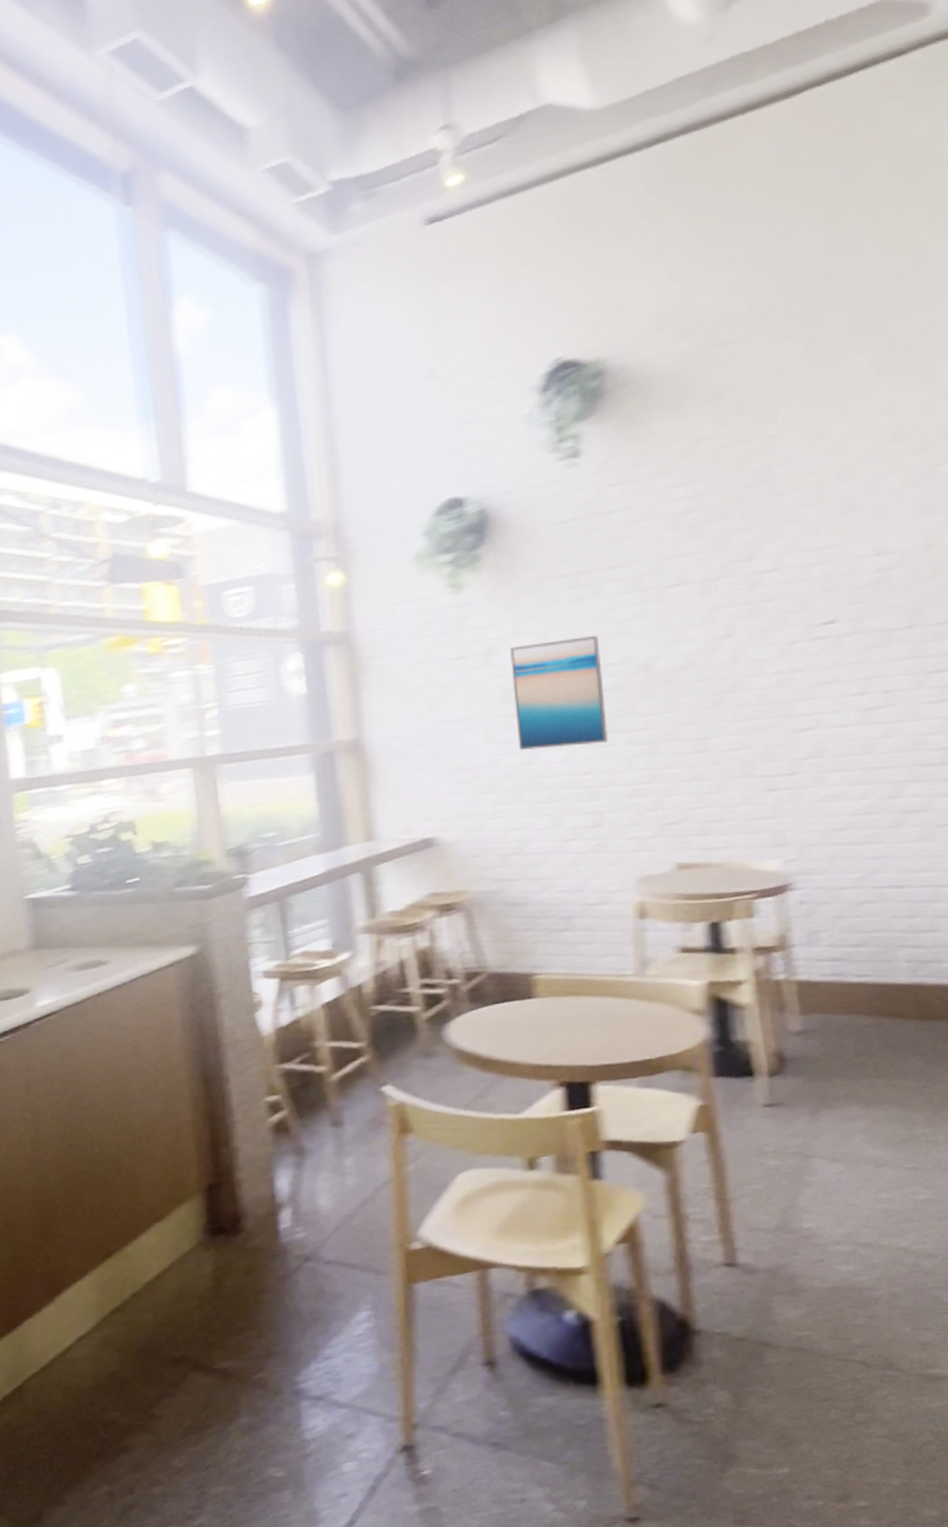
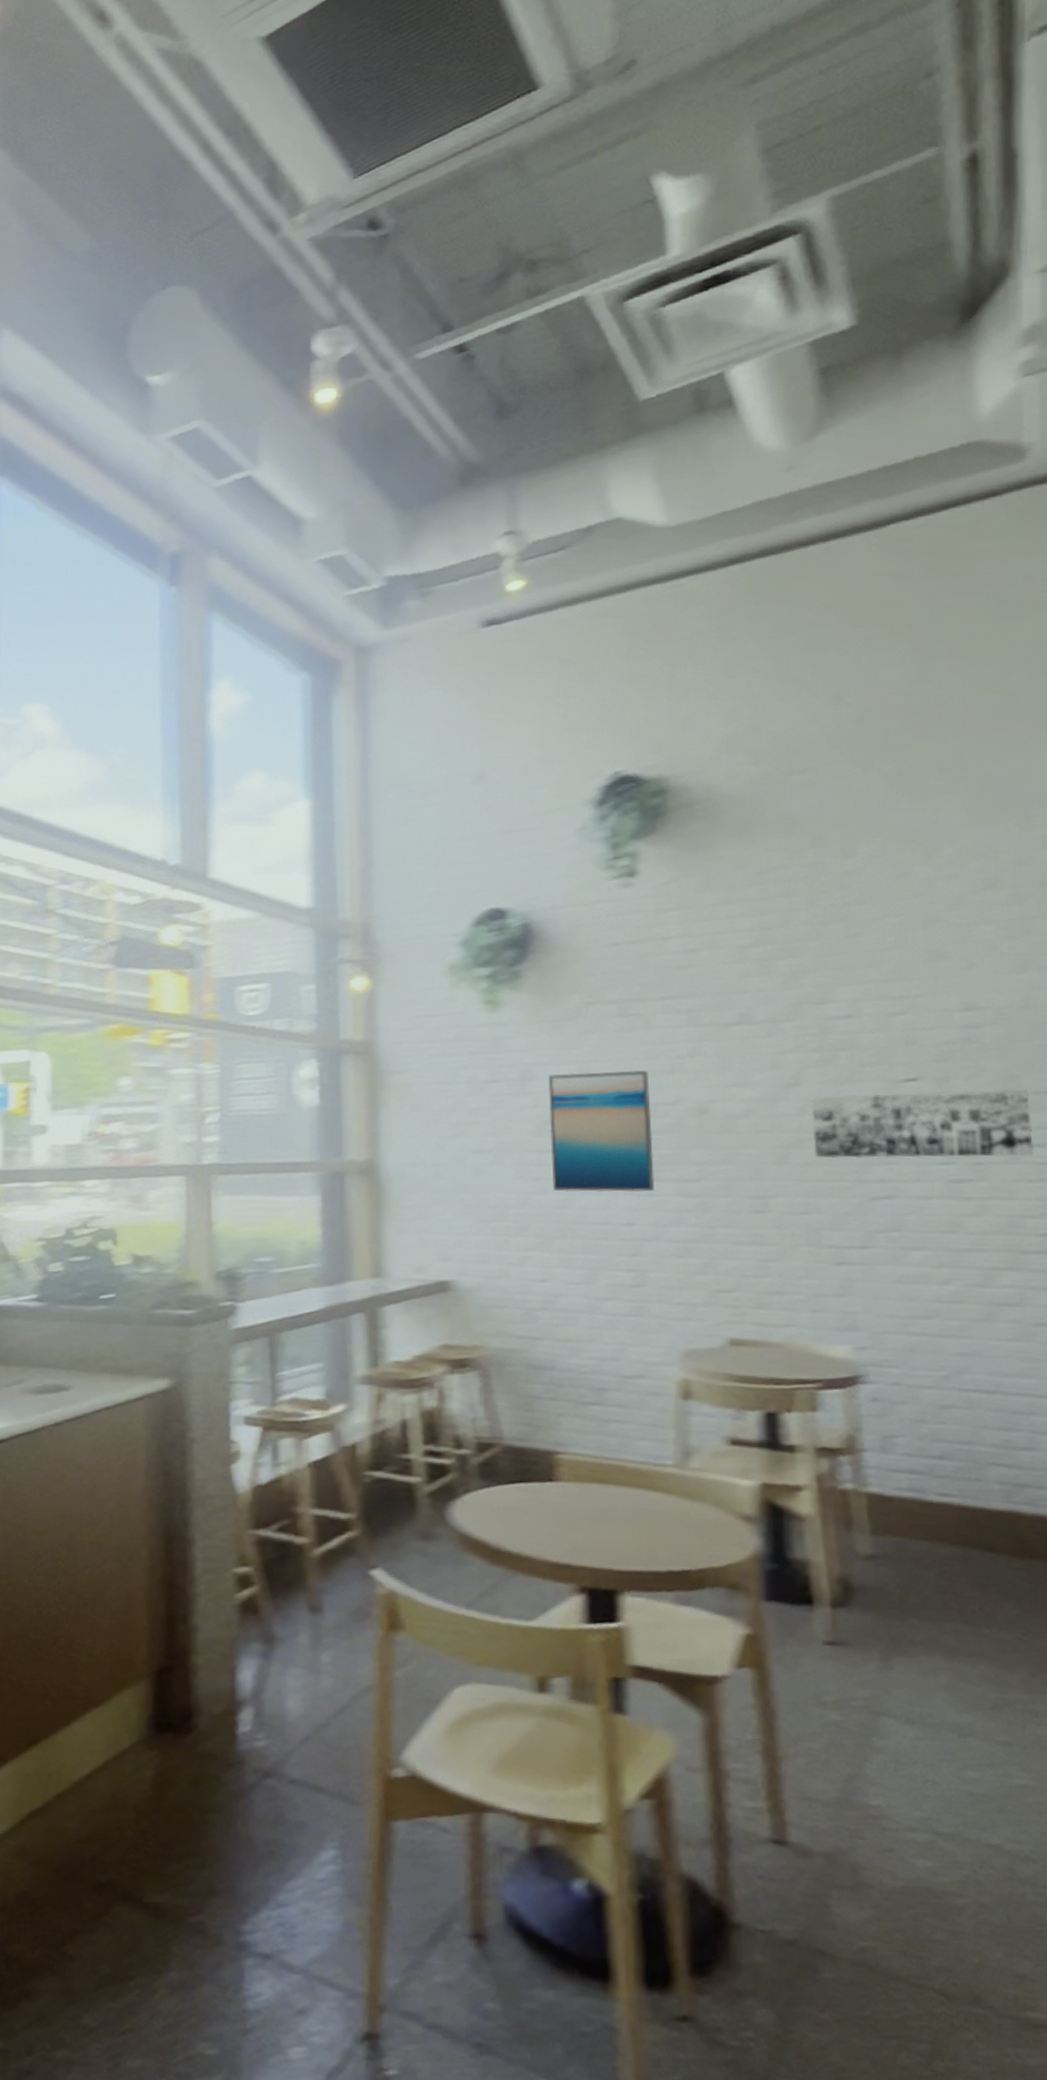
wall art: none [742,622,936,700] -> present [811,1089,1035,1159]

